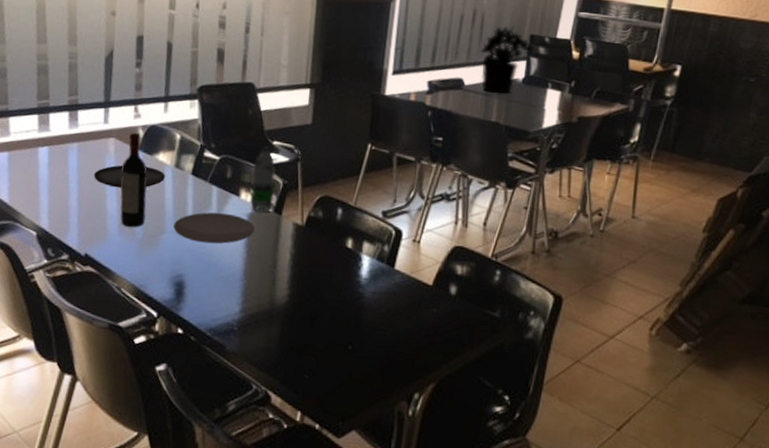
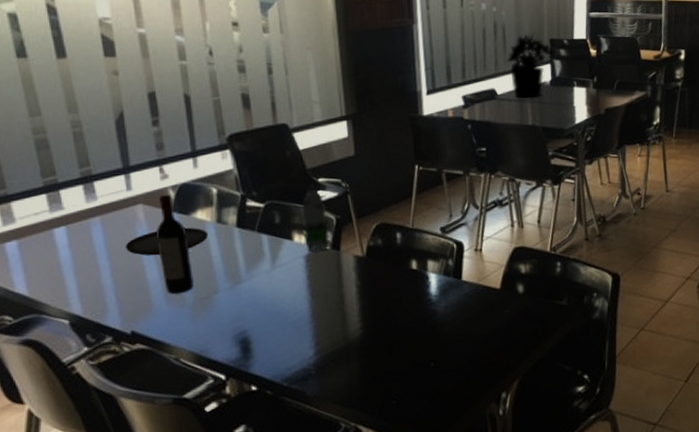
plate: present [173,212,255,244] -> none [227,259,315,295]

